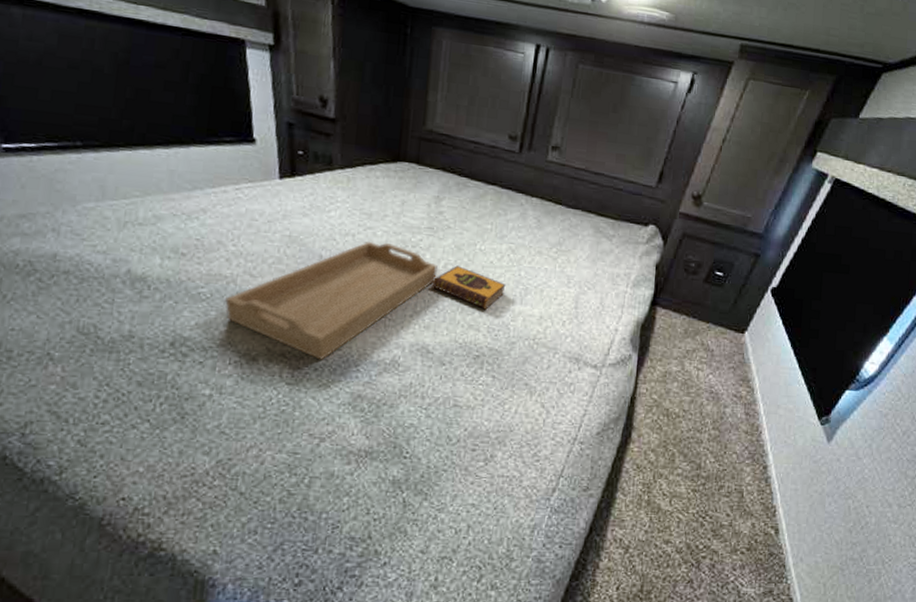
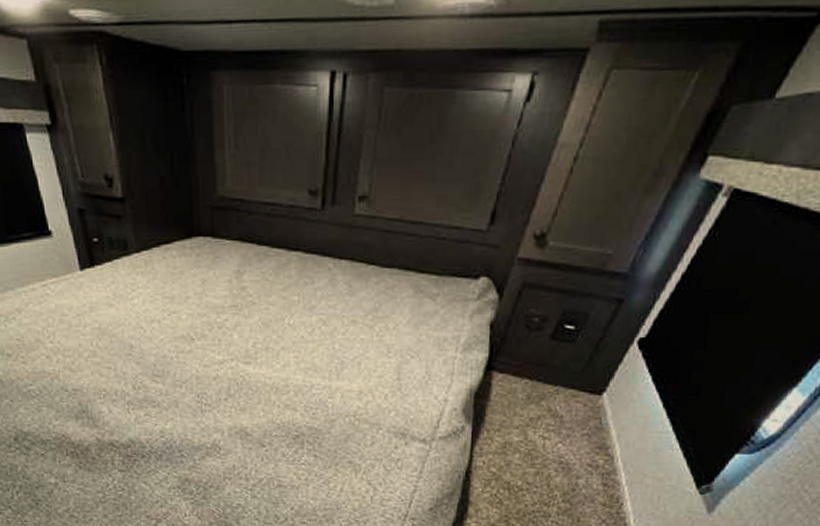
serving tray: present [225,241,438,360] -> none [52,326,247,447]
hardback book: present [433,265,506,310] -> none [244,344,320,388]

